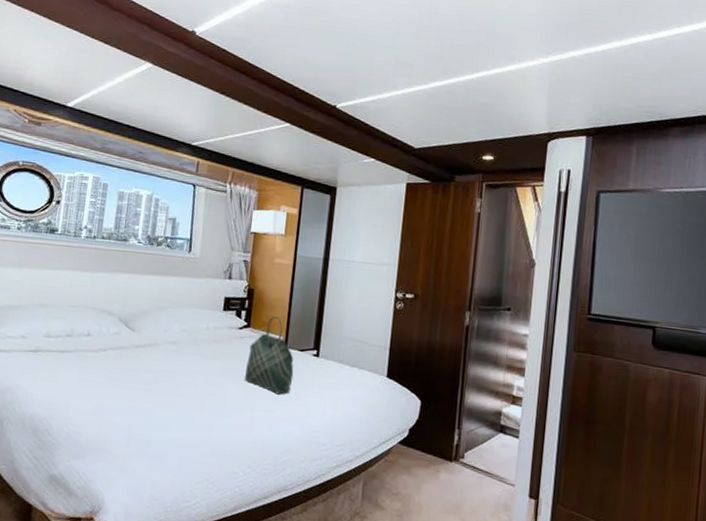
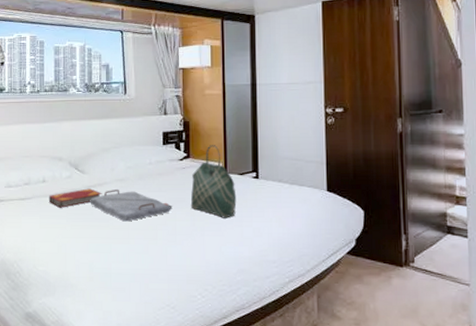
hardback book: none [91,347,151,366] -> present [48,188,102,208]
serving tray: none [136,351,225,388] -> present [90,189,173,222]

